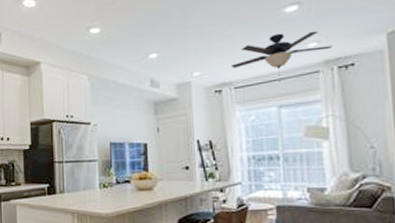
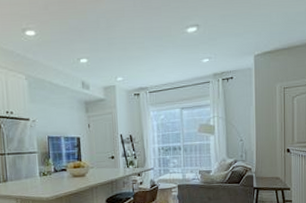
ceiling fan: present [230,30,332,82] -> none [146,49,219,89]

